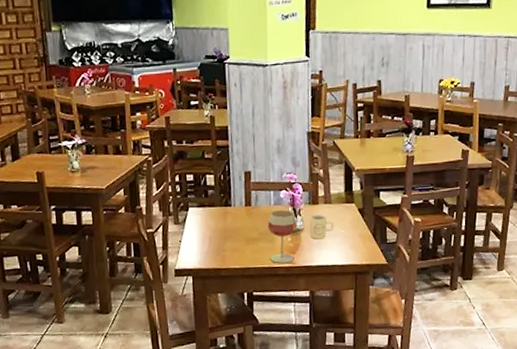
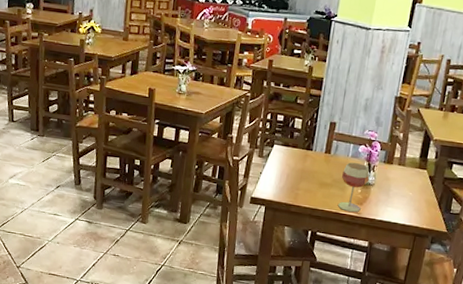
mug: present [309,214,334,240] -> none [379,173,404,197]

